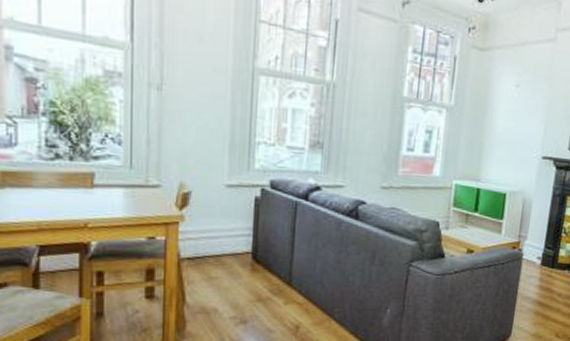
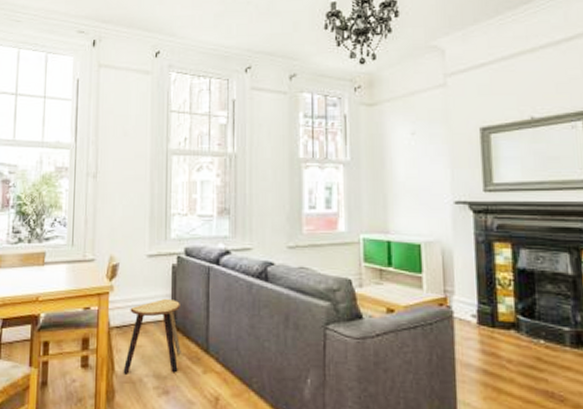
stool: none [195,232,263,305] -> present [123,299,181,374]

